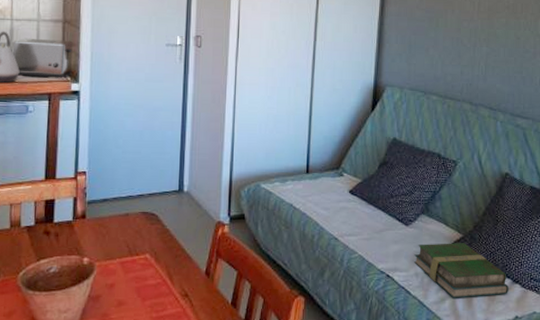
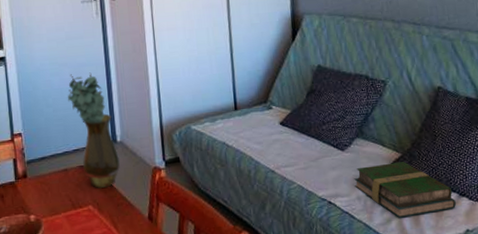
vase: none [138,117,184,238] -> present [67,72,120,189]

